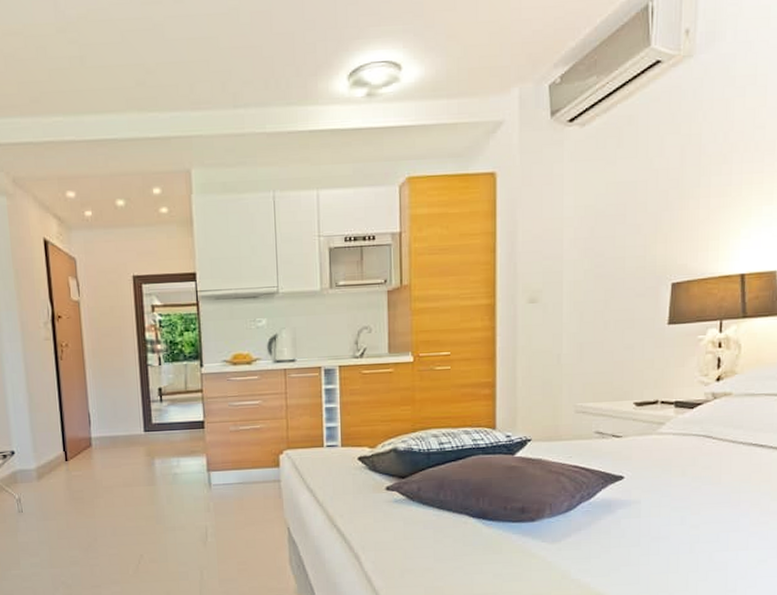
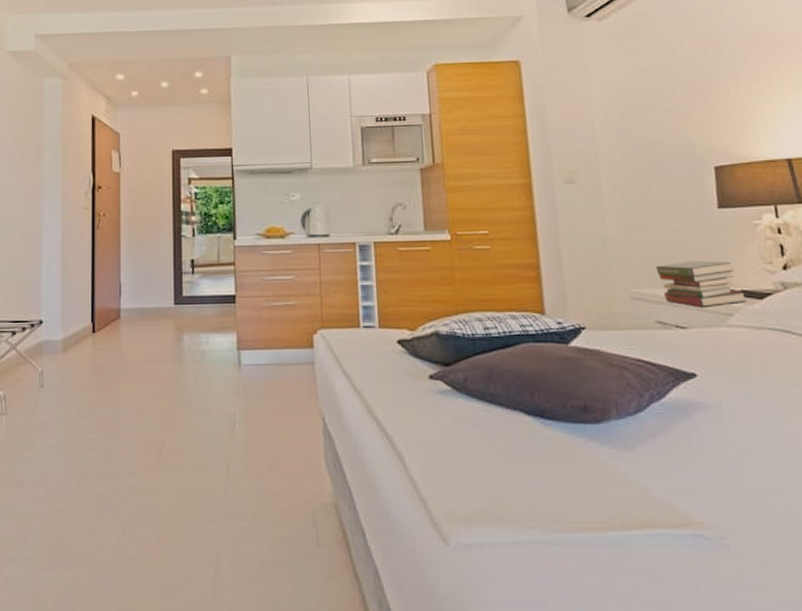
books: none [602,375,678,418] -> present [655,260,746,307]

